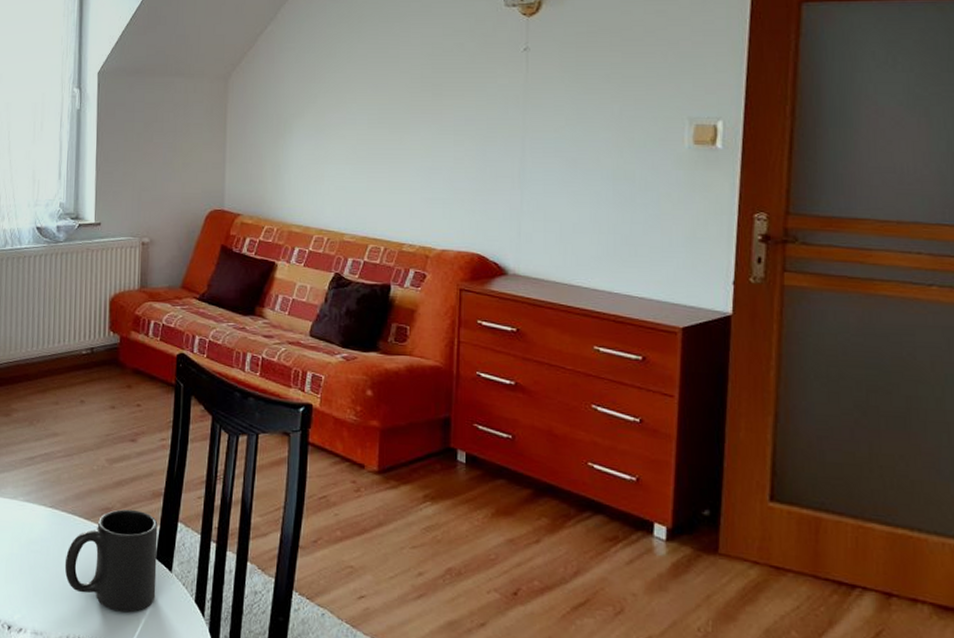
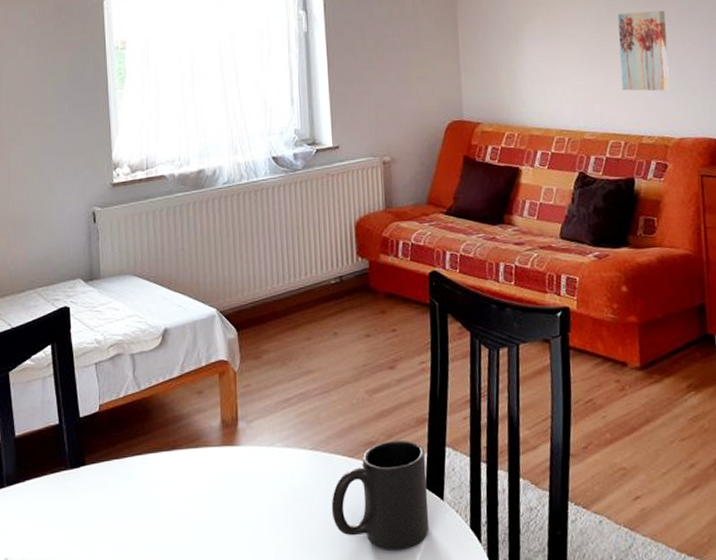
wall art: none [387,118,440,201] -> present [617,11,670,91]

